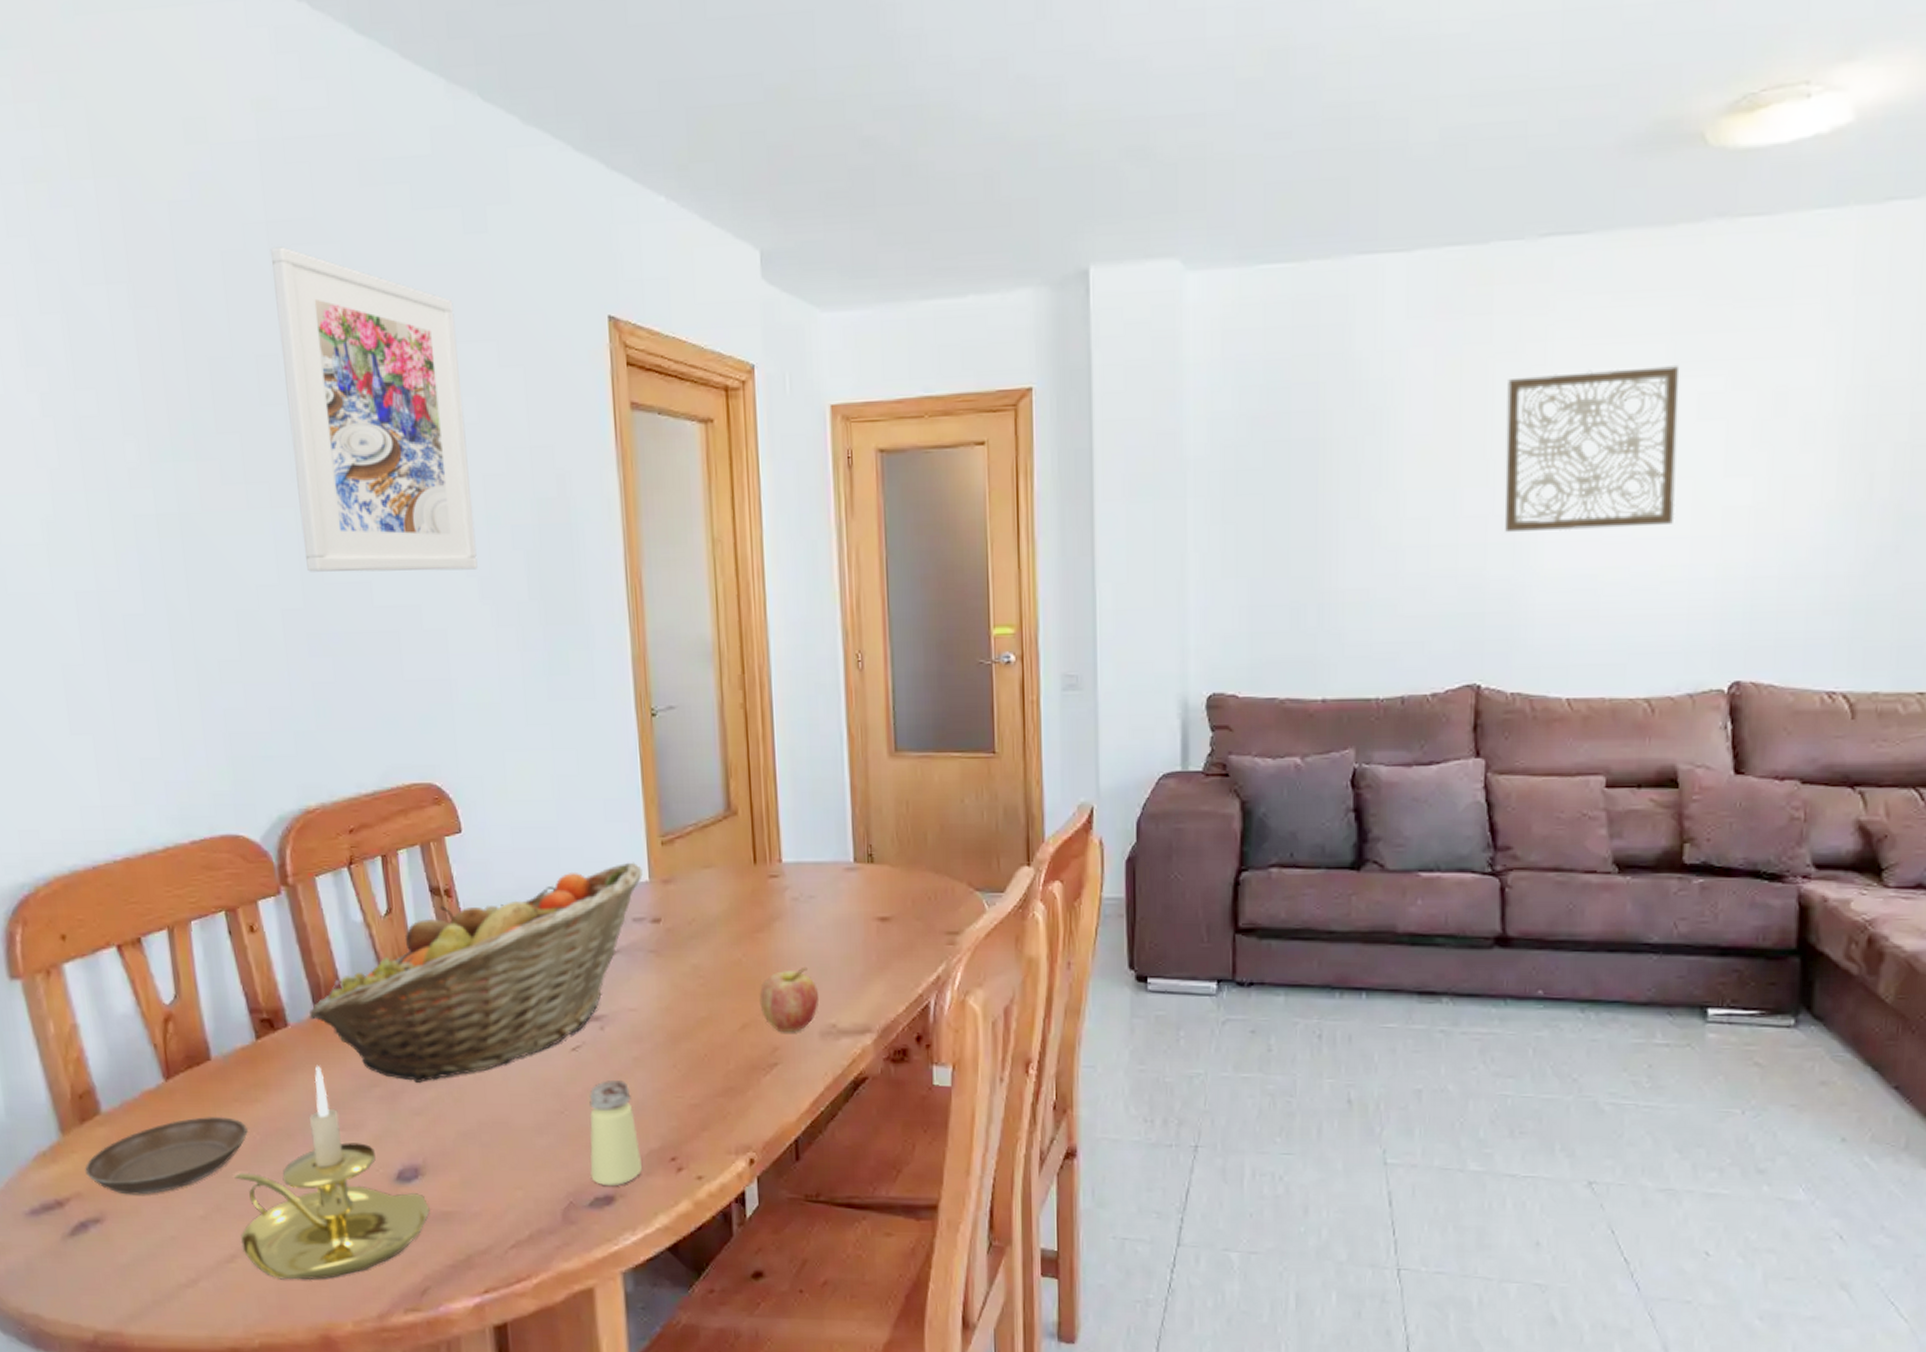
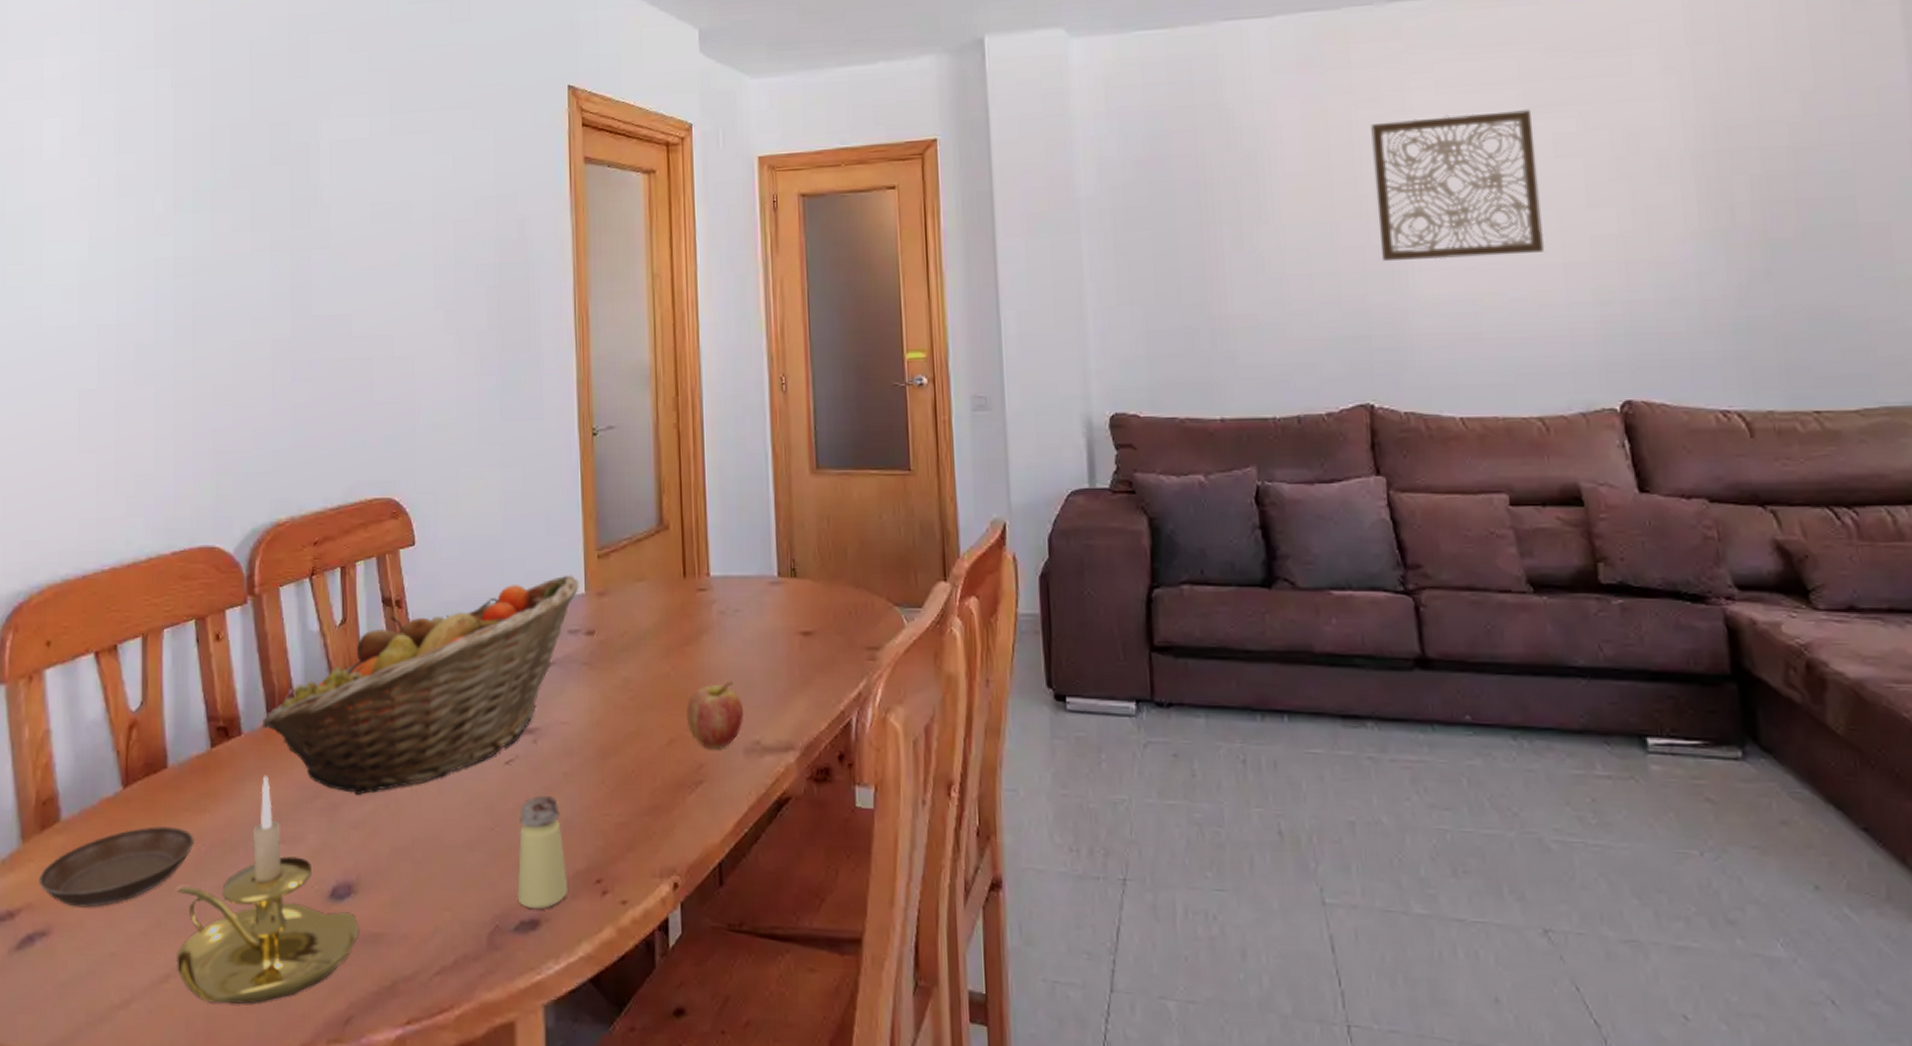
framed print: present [271,247,478,572] -> none [291,35,445,306]

